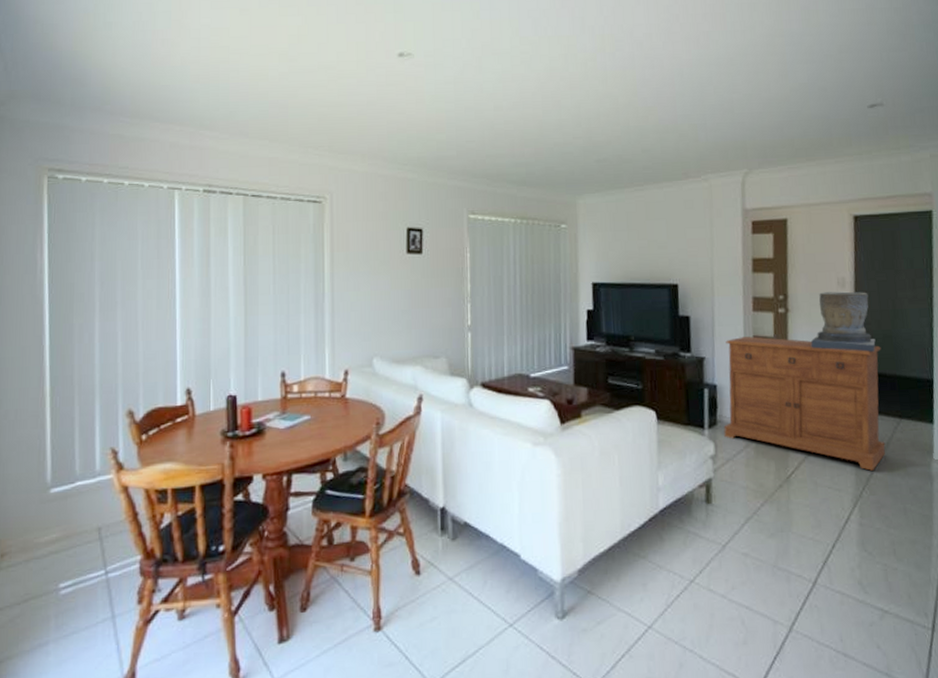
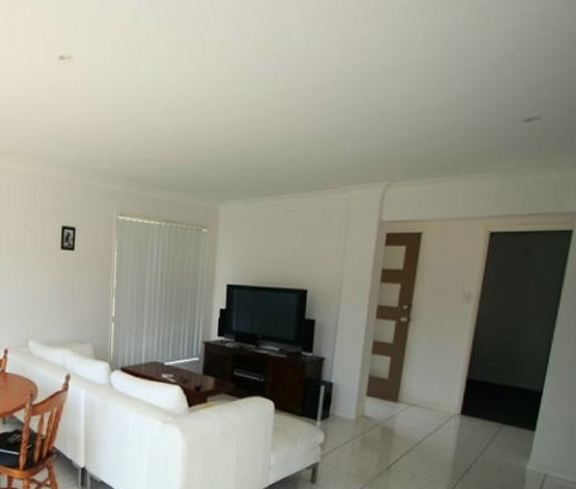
sideboard: present [724,336,886,471] -> none [335,341,496,468]
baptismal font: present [810,291,876,352] -> none [427,304,492,362]

